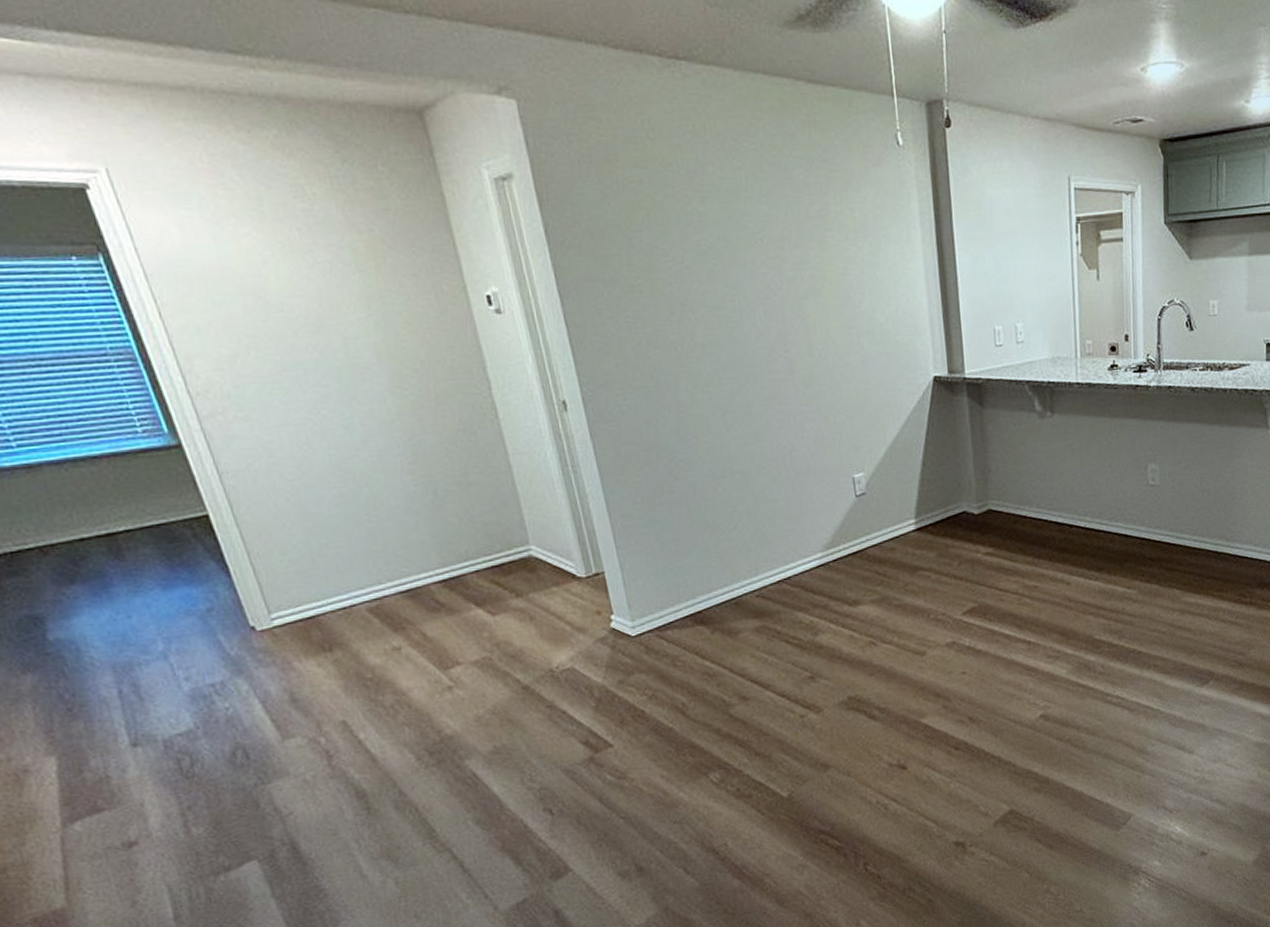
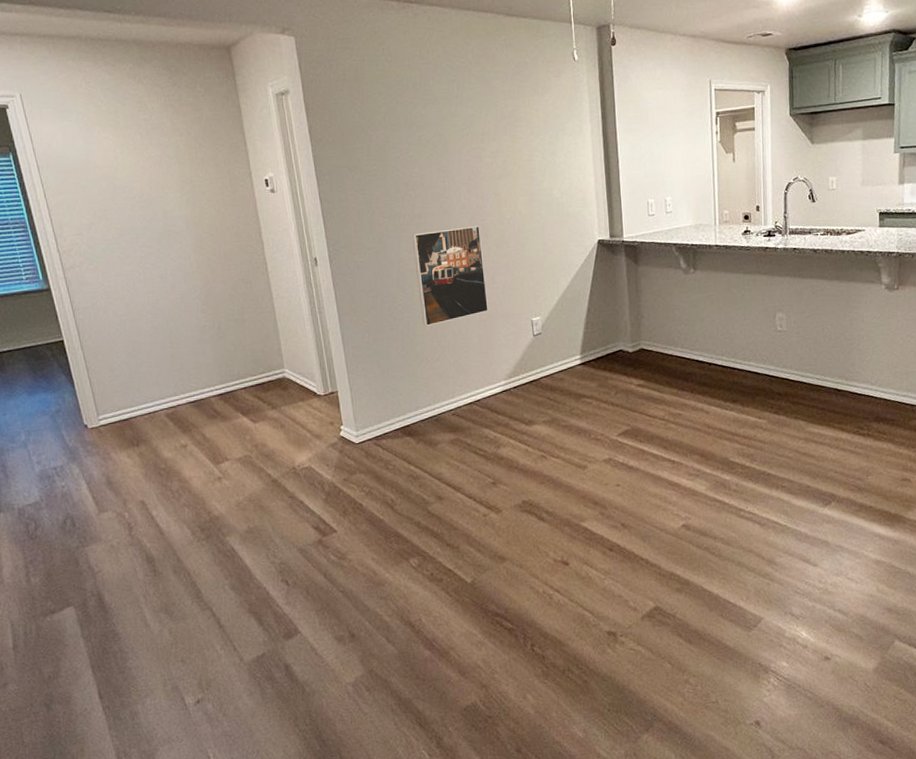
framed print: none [694,358,798,488] -> present [412,226,488,327]

